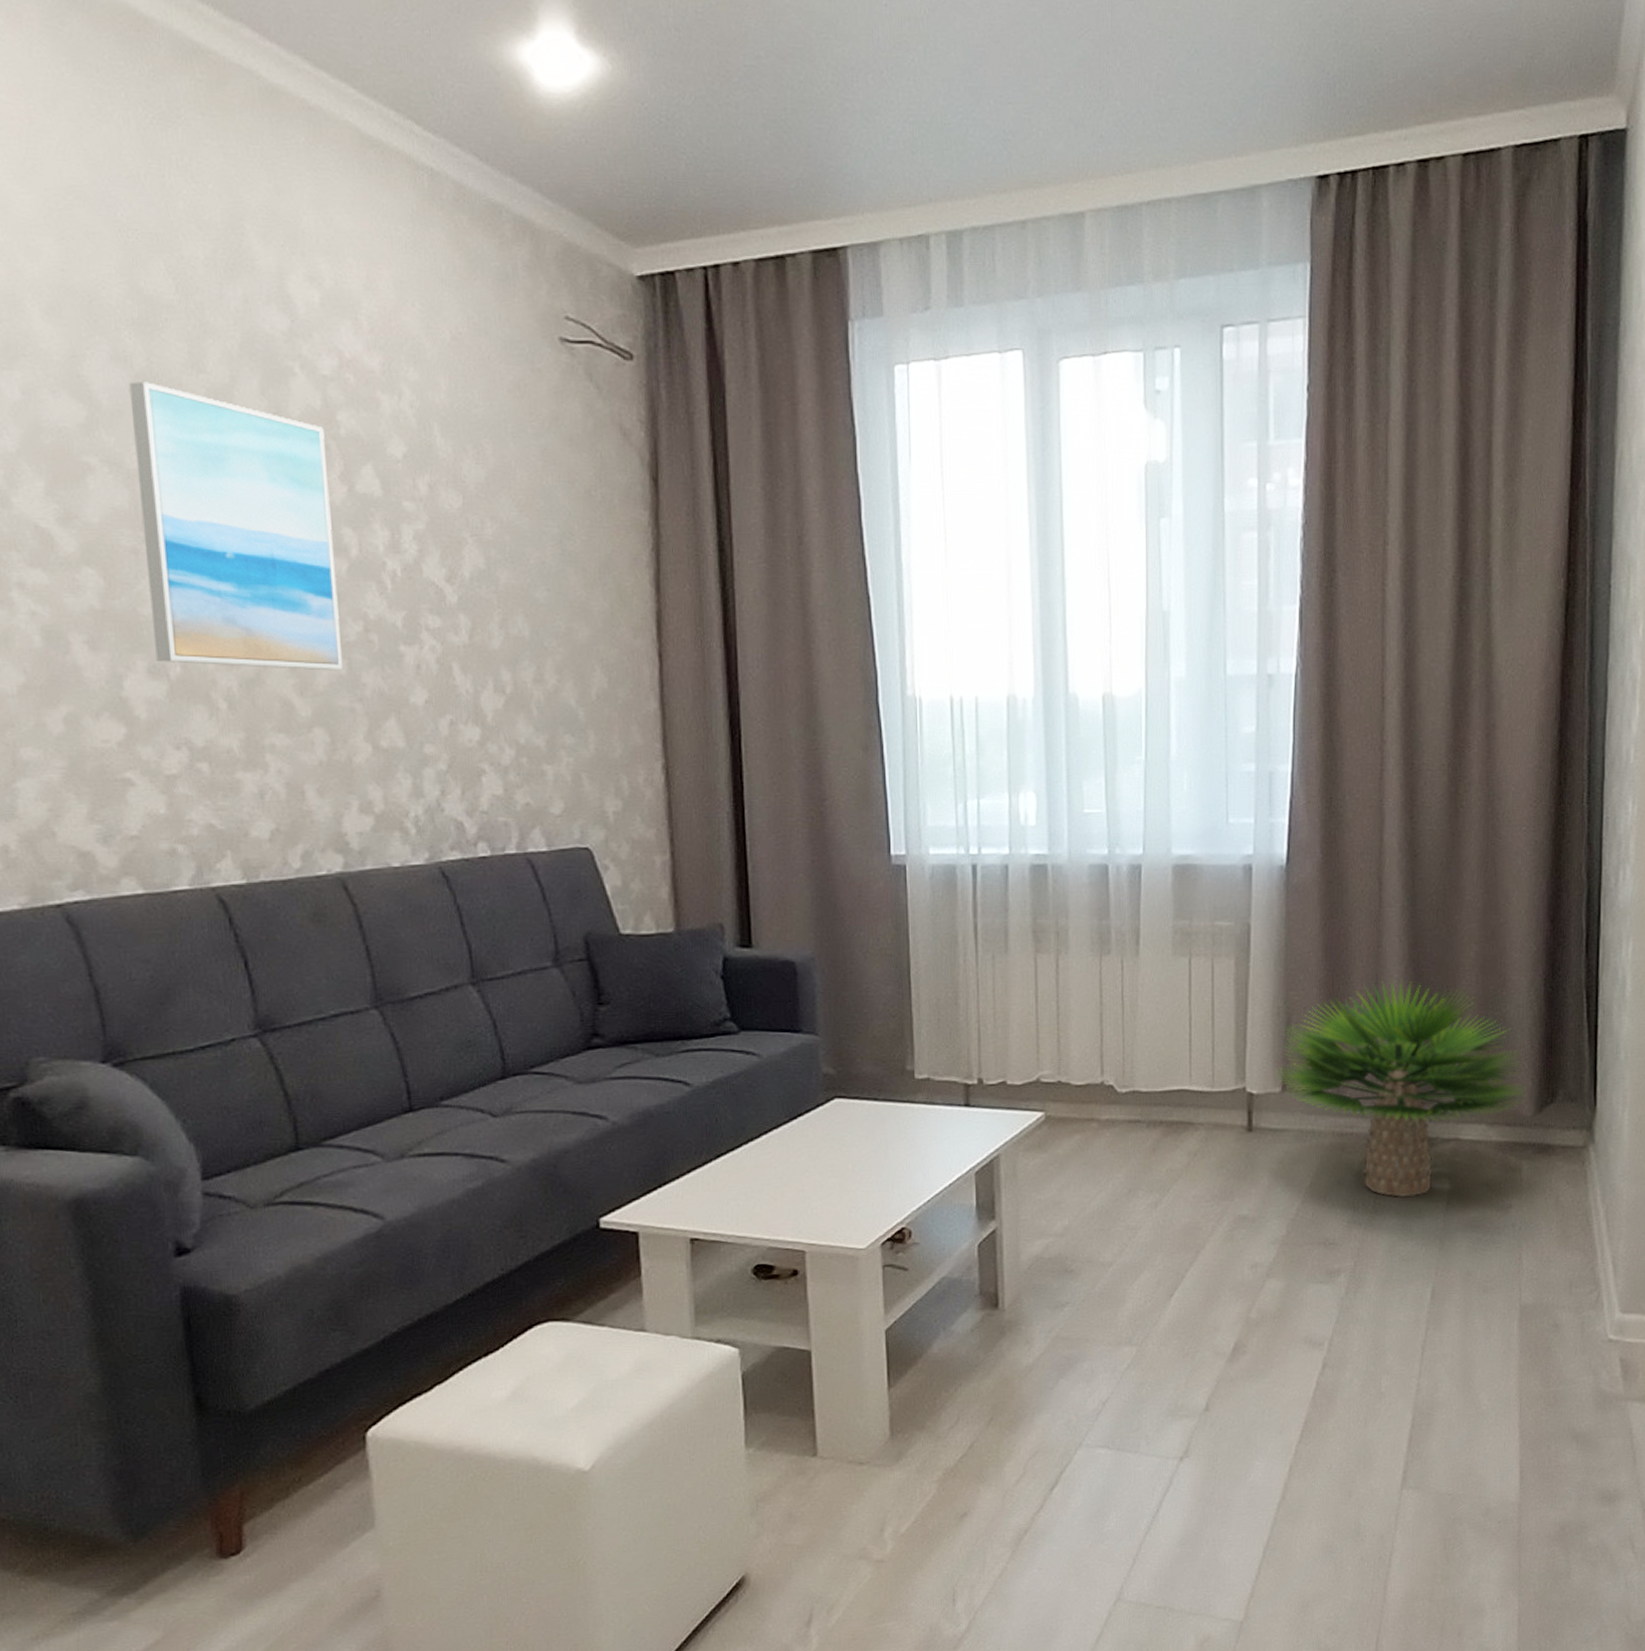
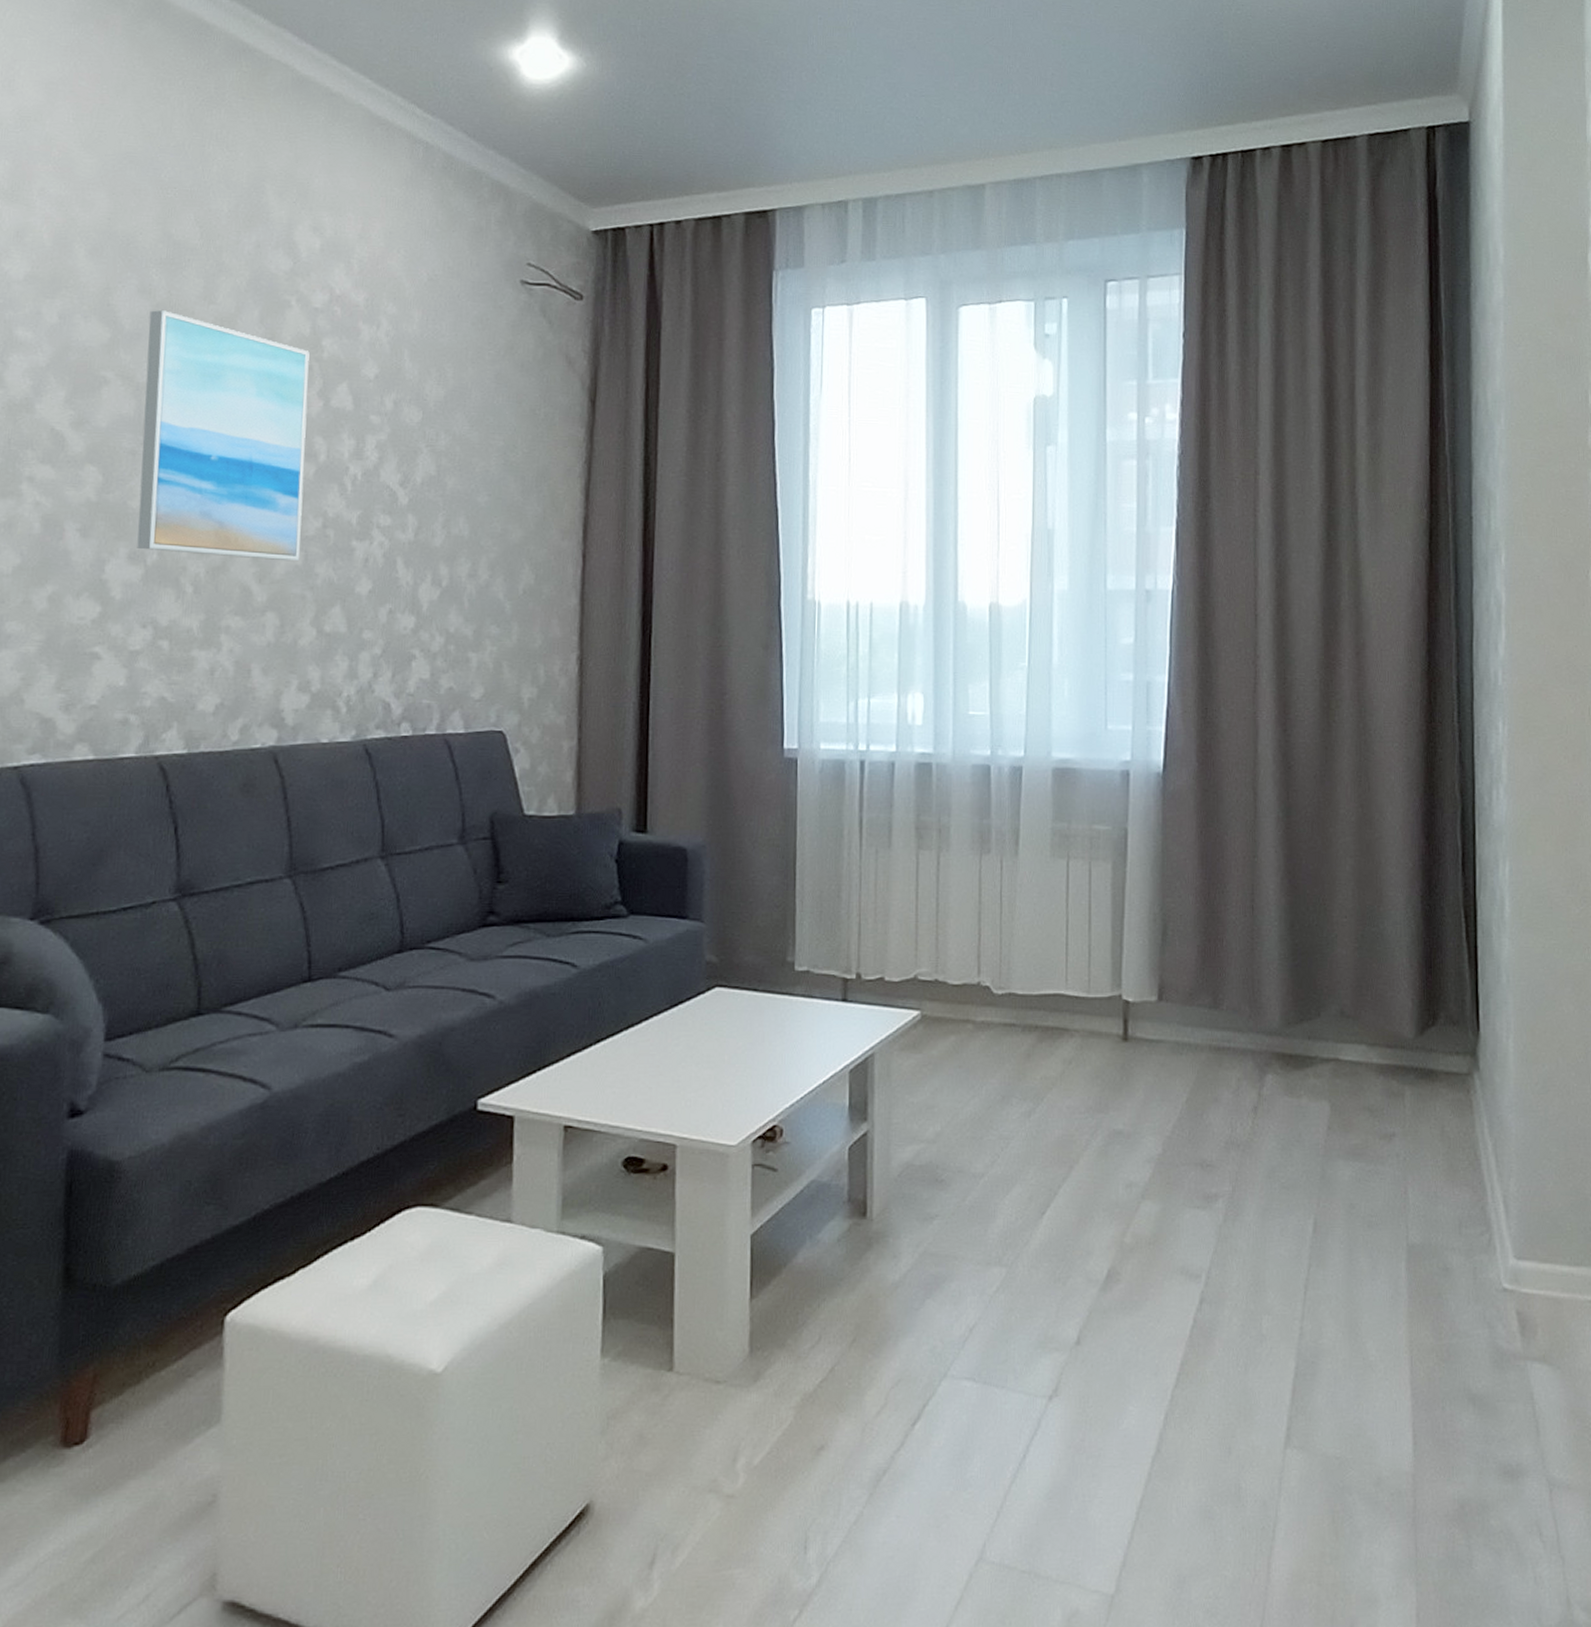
potted plant: present [1275,979,1526,1197] -> none [1151,891,1407,1119]

